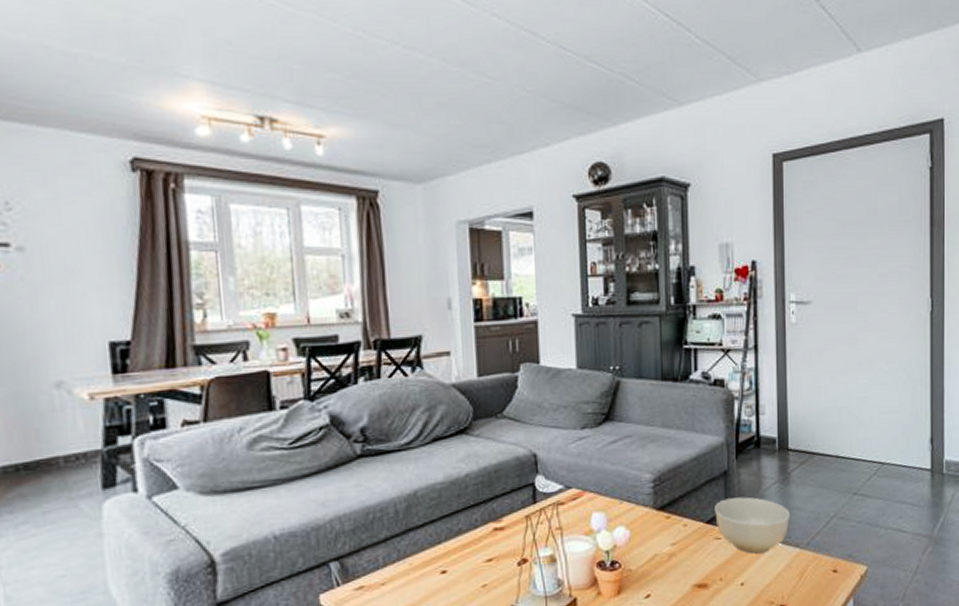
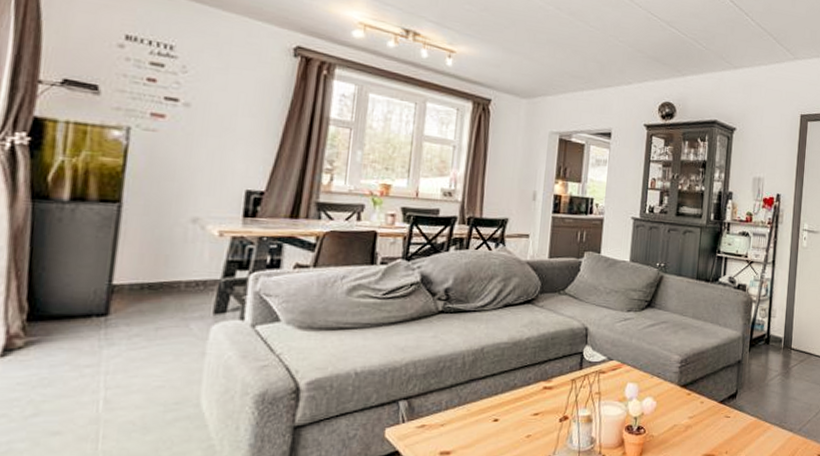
bowl: present [713,497,790,554] -> none [726,384,788,433]

